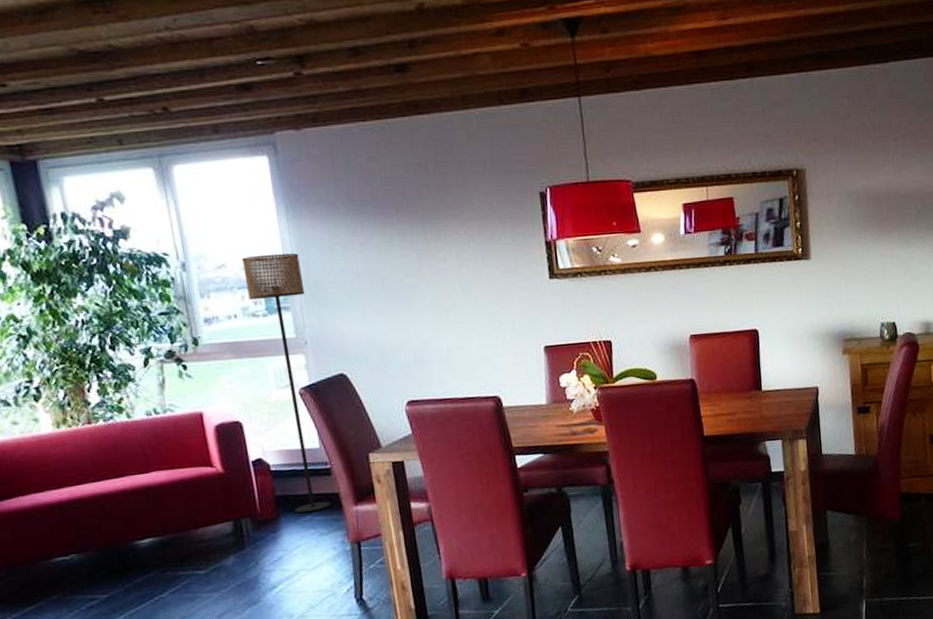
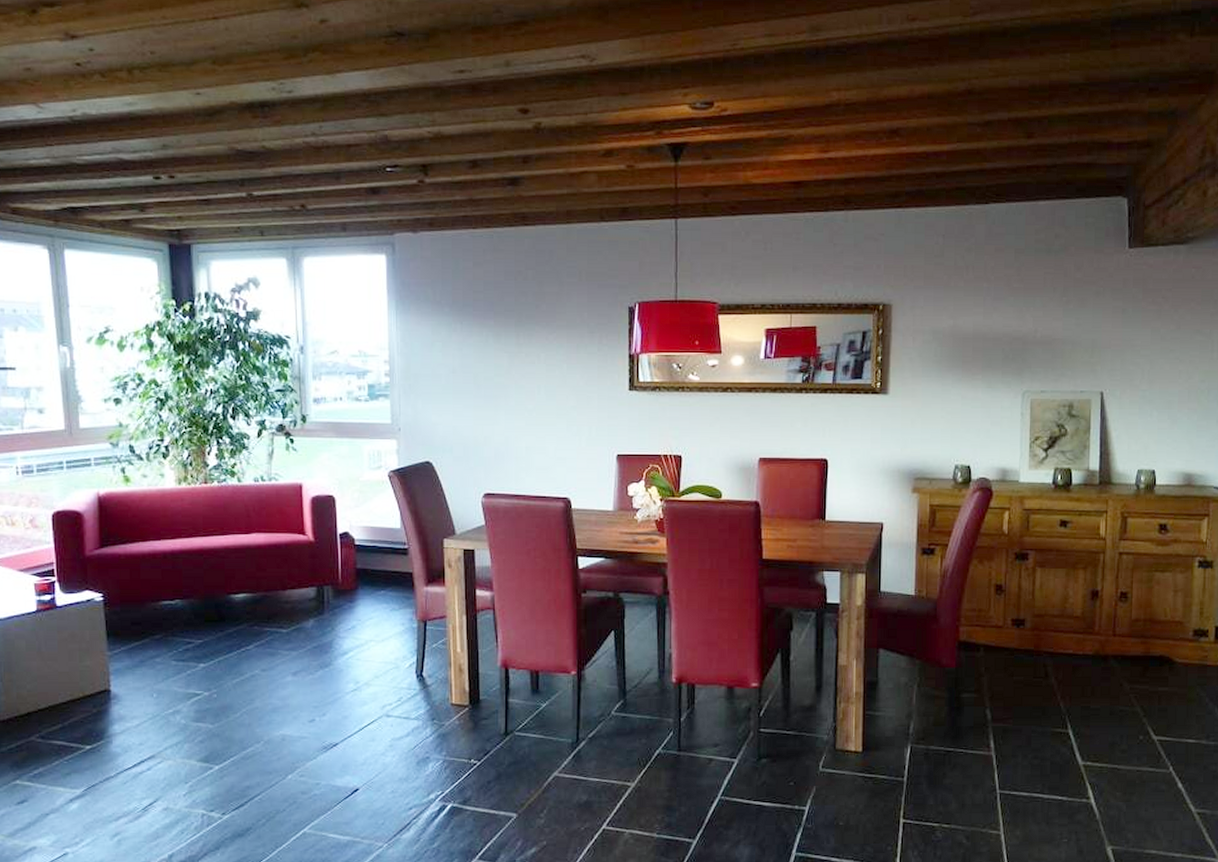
floor lamp: present [242,253,331,513] -> none [353,344,405,588]

